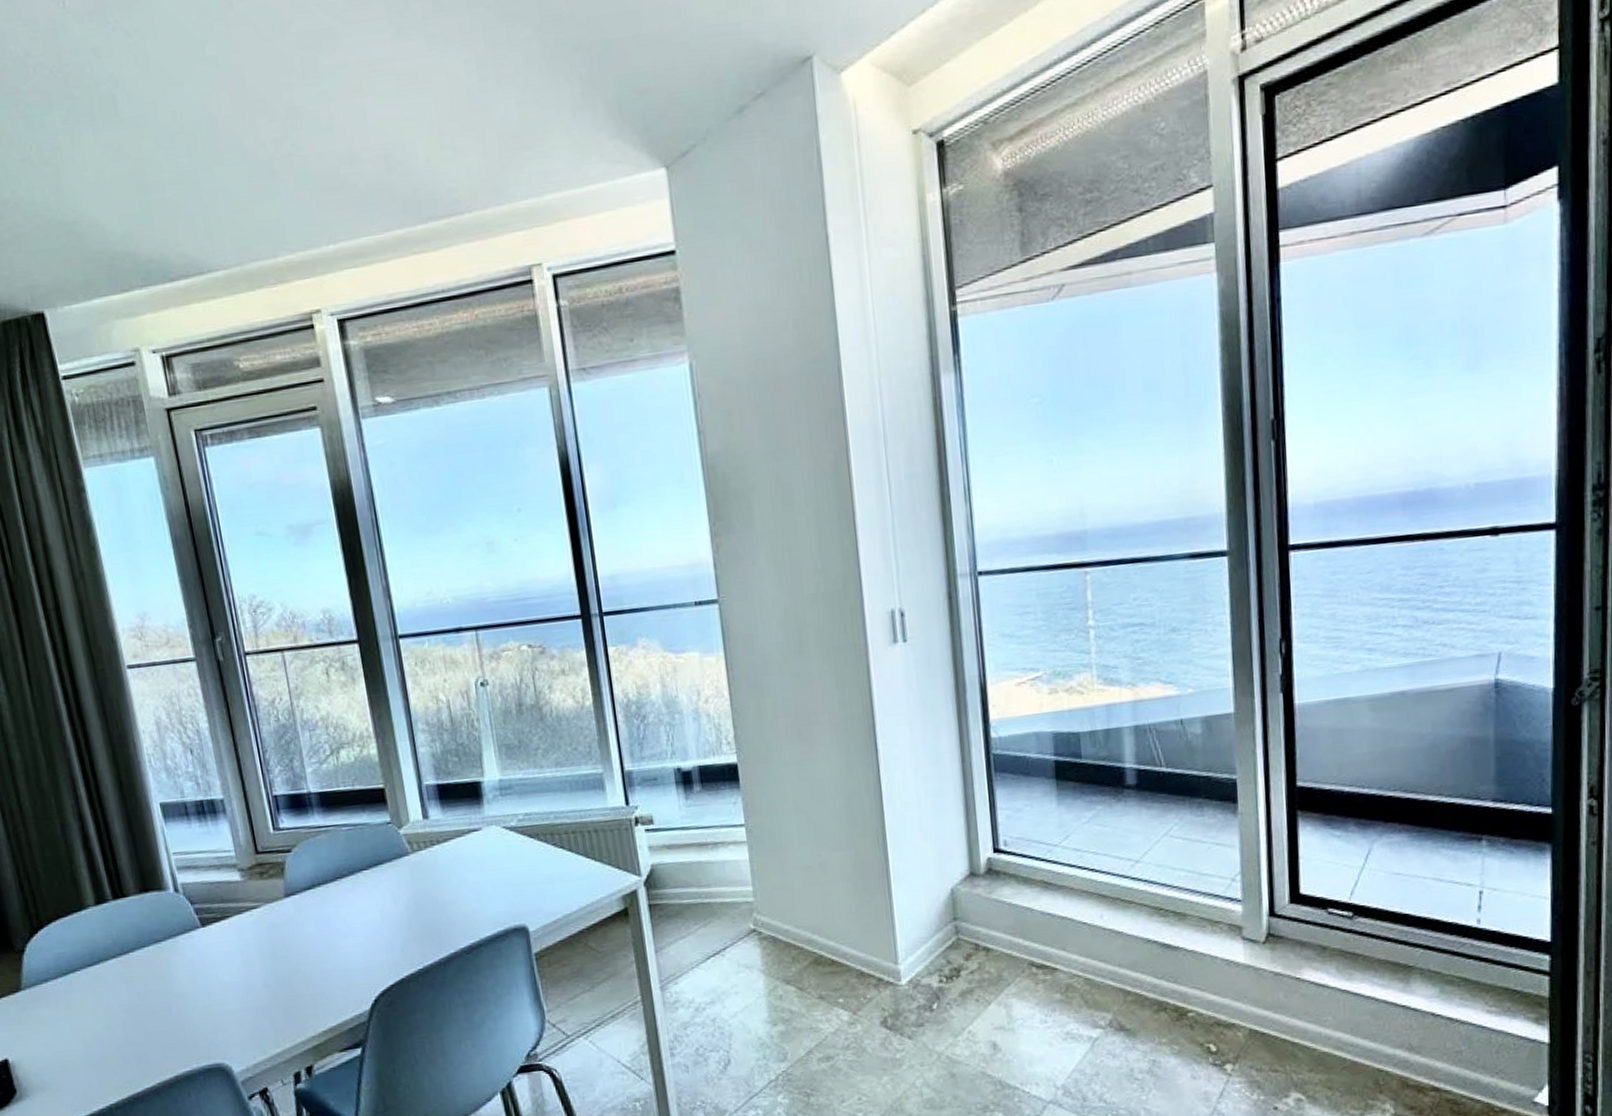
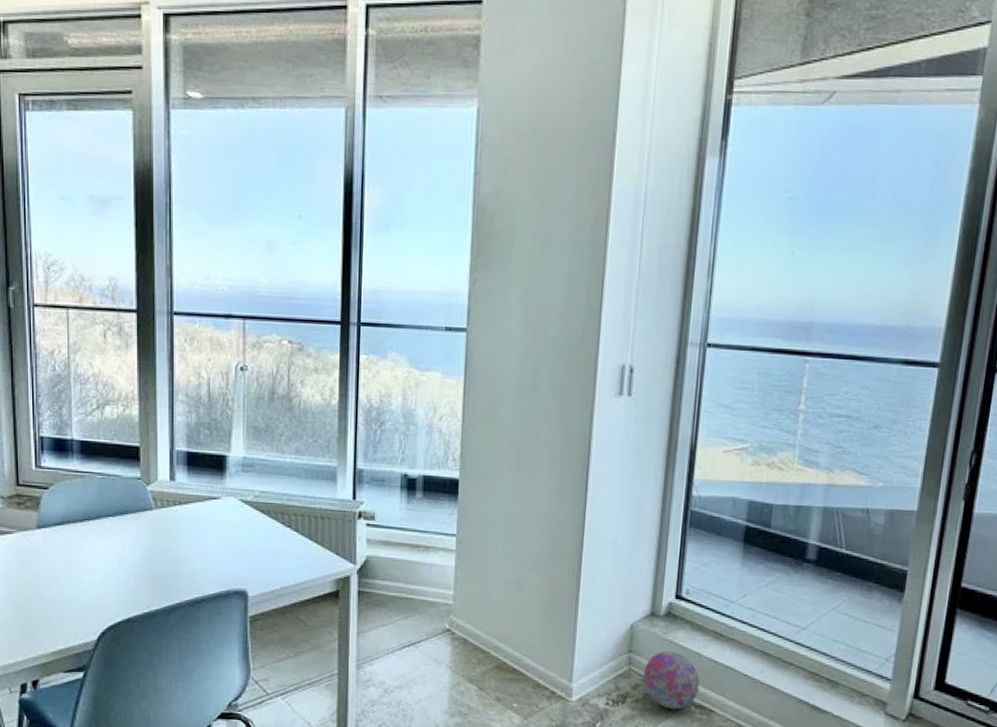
decorative ball: none [973,910,1038,975] -> present [643,650,700,710]

